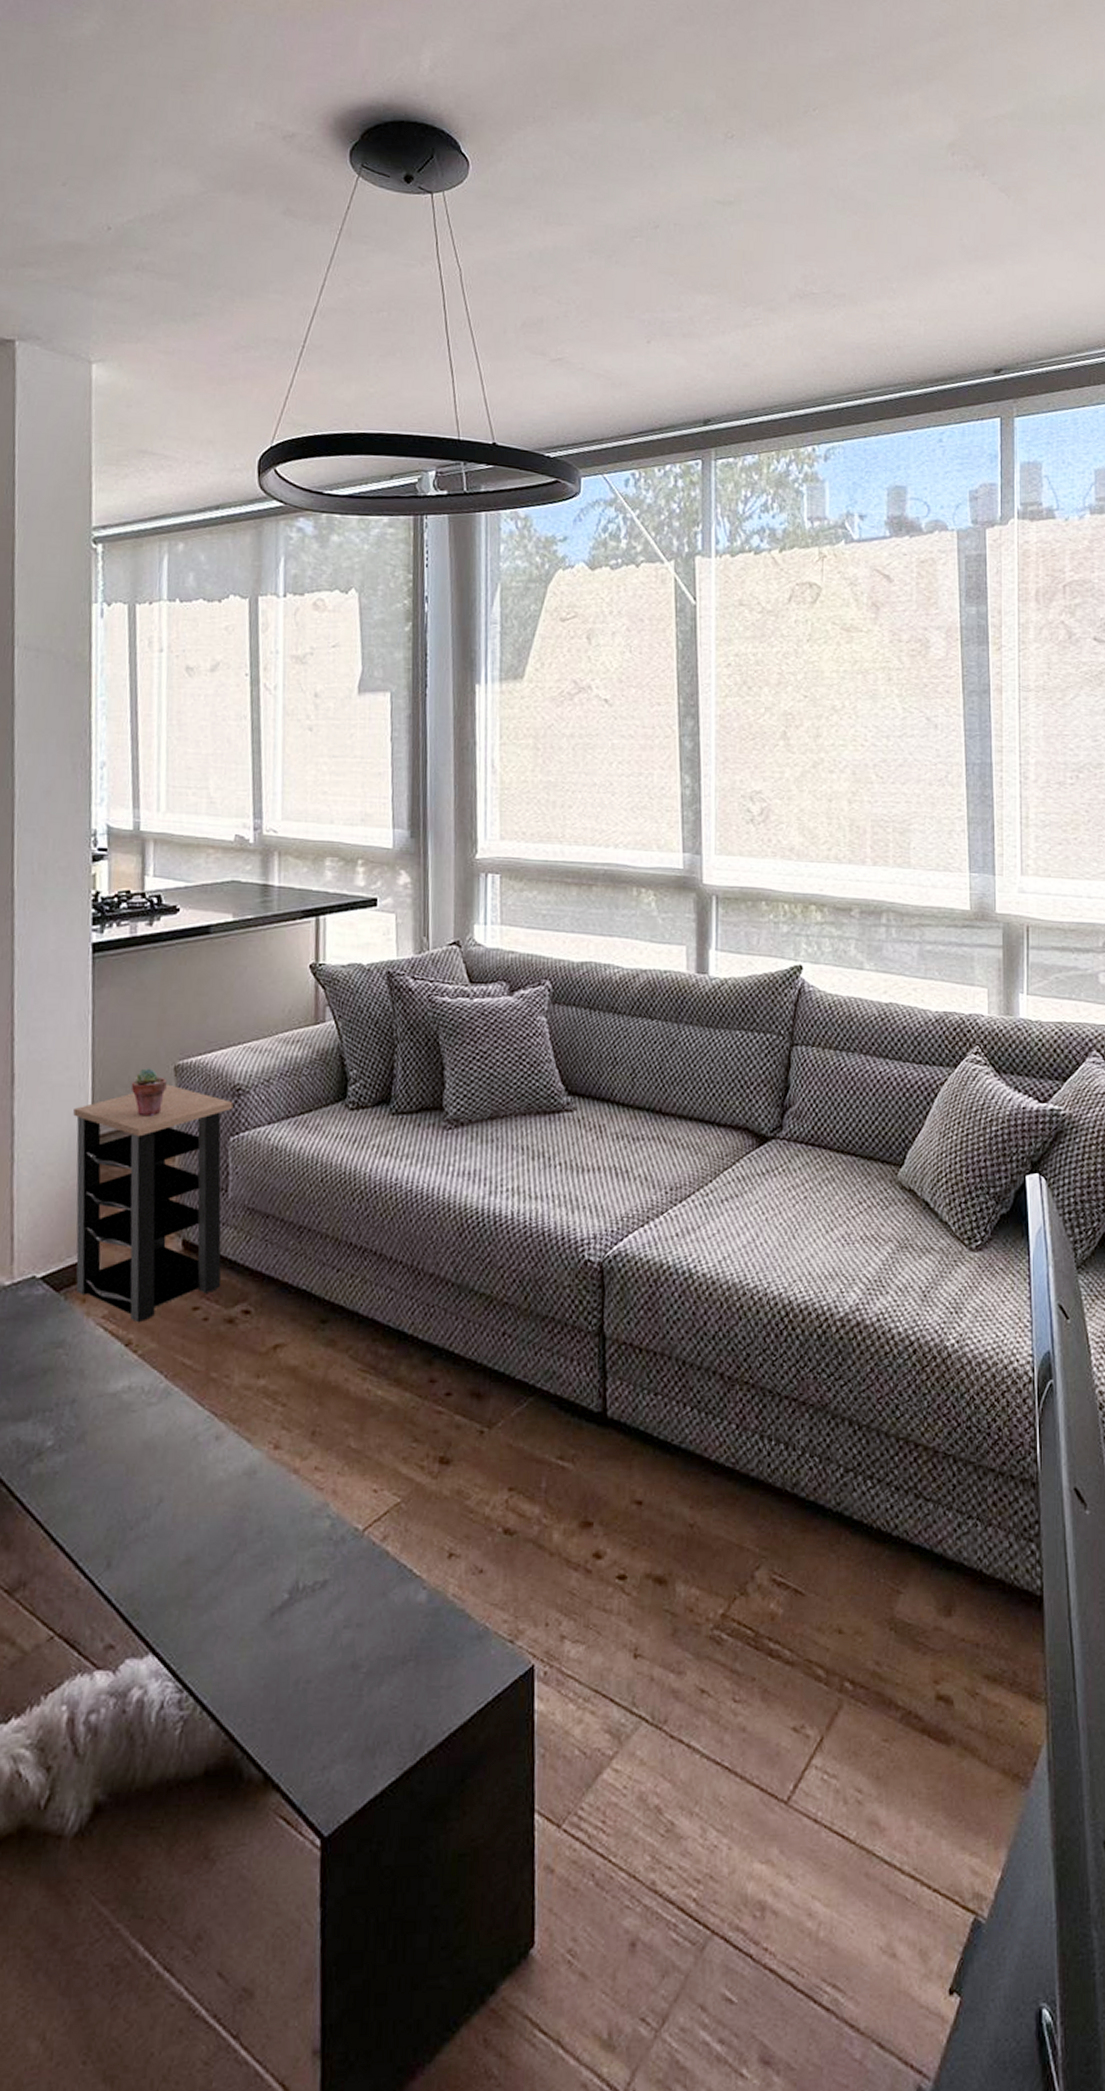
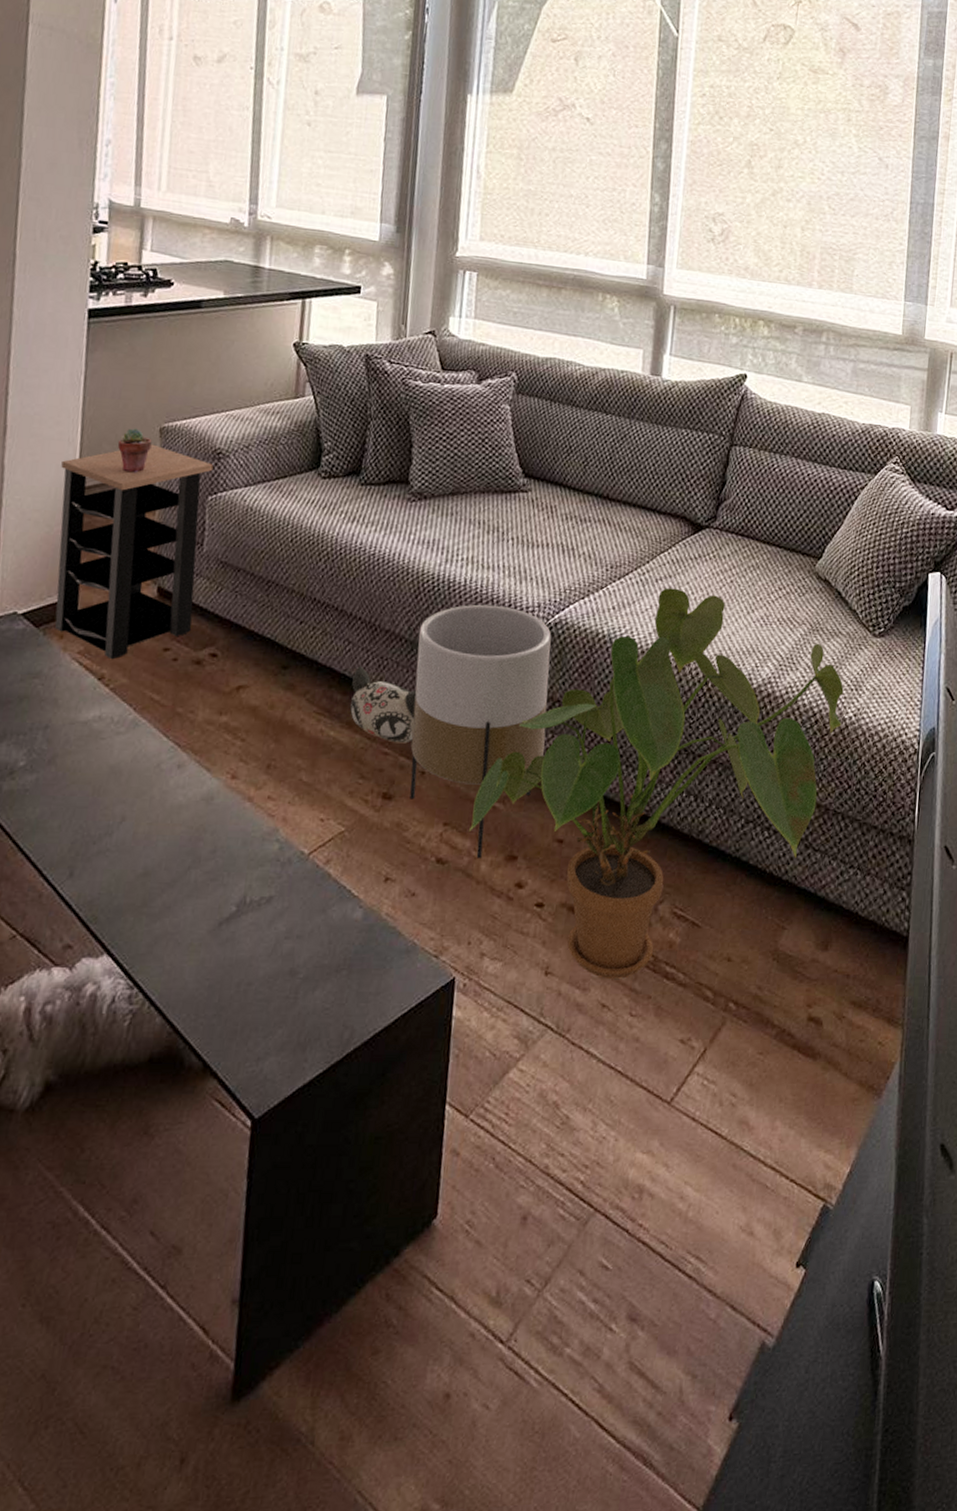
plush toy: none [397,1315,469,1400] -> present [350,666,417,744]
planter: none [465,1239,613,1527] -> present [410,604,552,859]
house plant: none [537,1209,943,1659] -> present [469,587,844,979]

